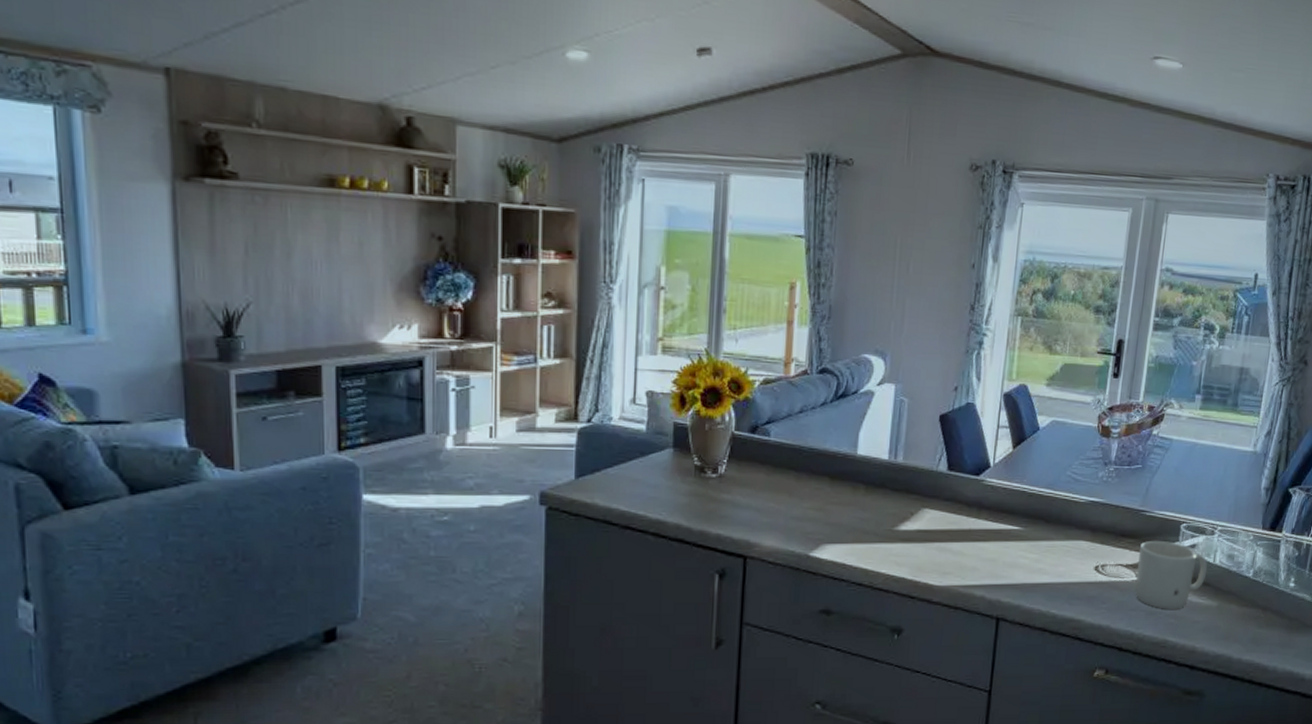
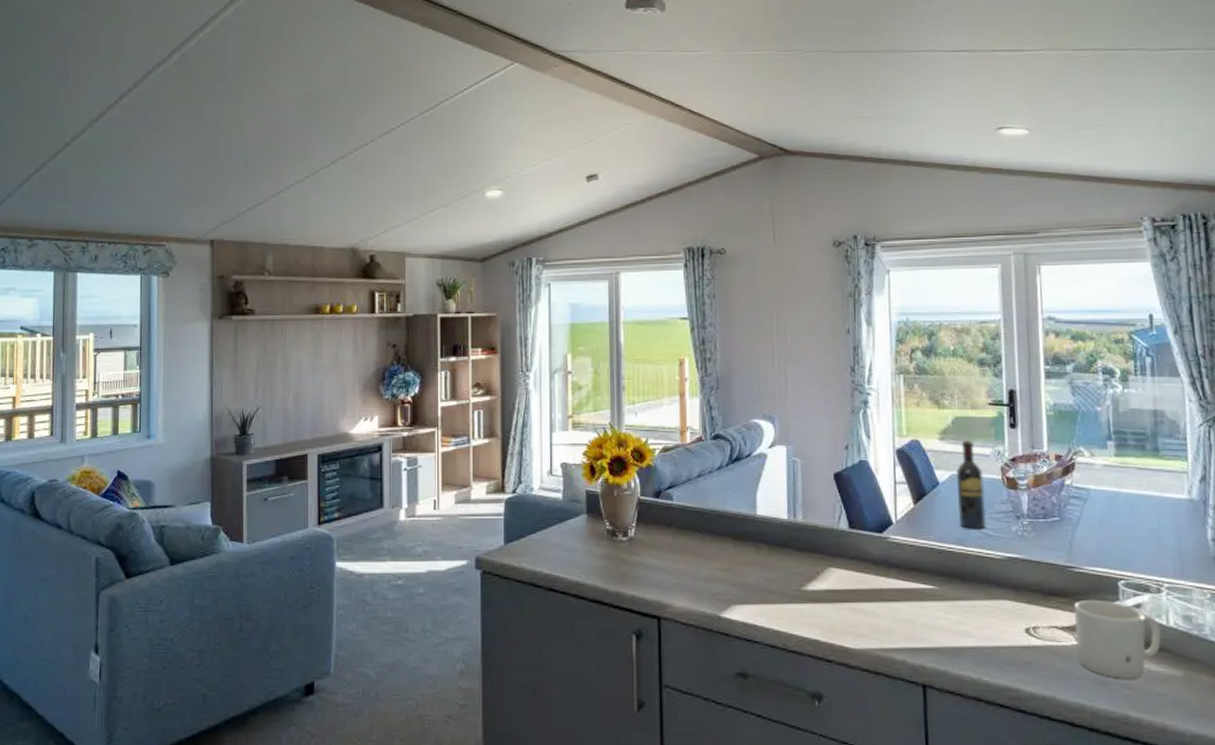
wine bottle: none [1052,387,1081,474] -> present [957,440,987,529]

